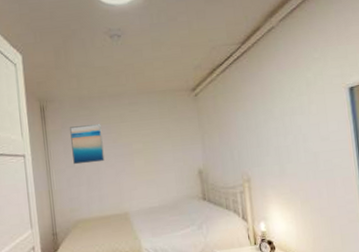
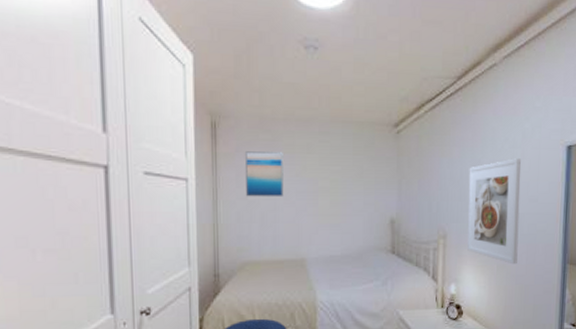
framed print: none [262,104,319,199] -> present [467,158,521,265]

